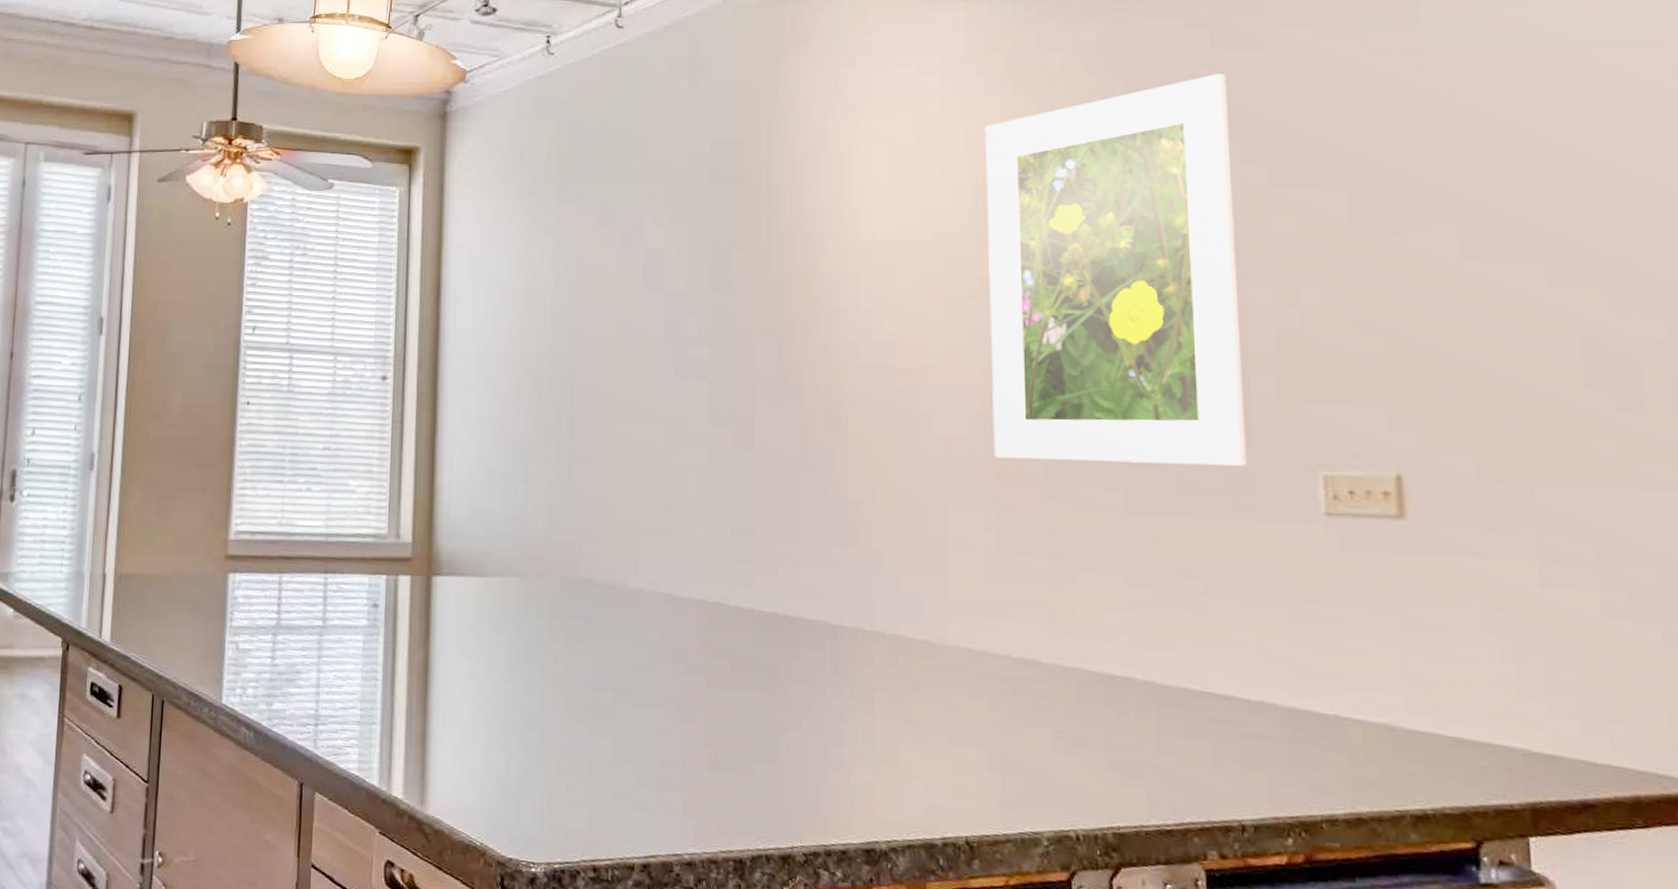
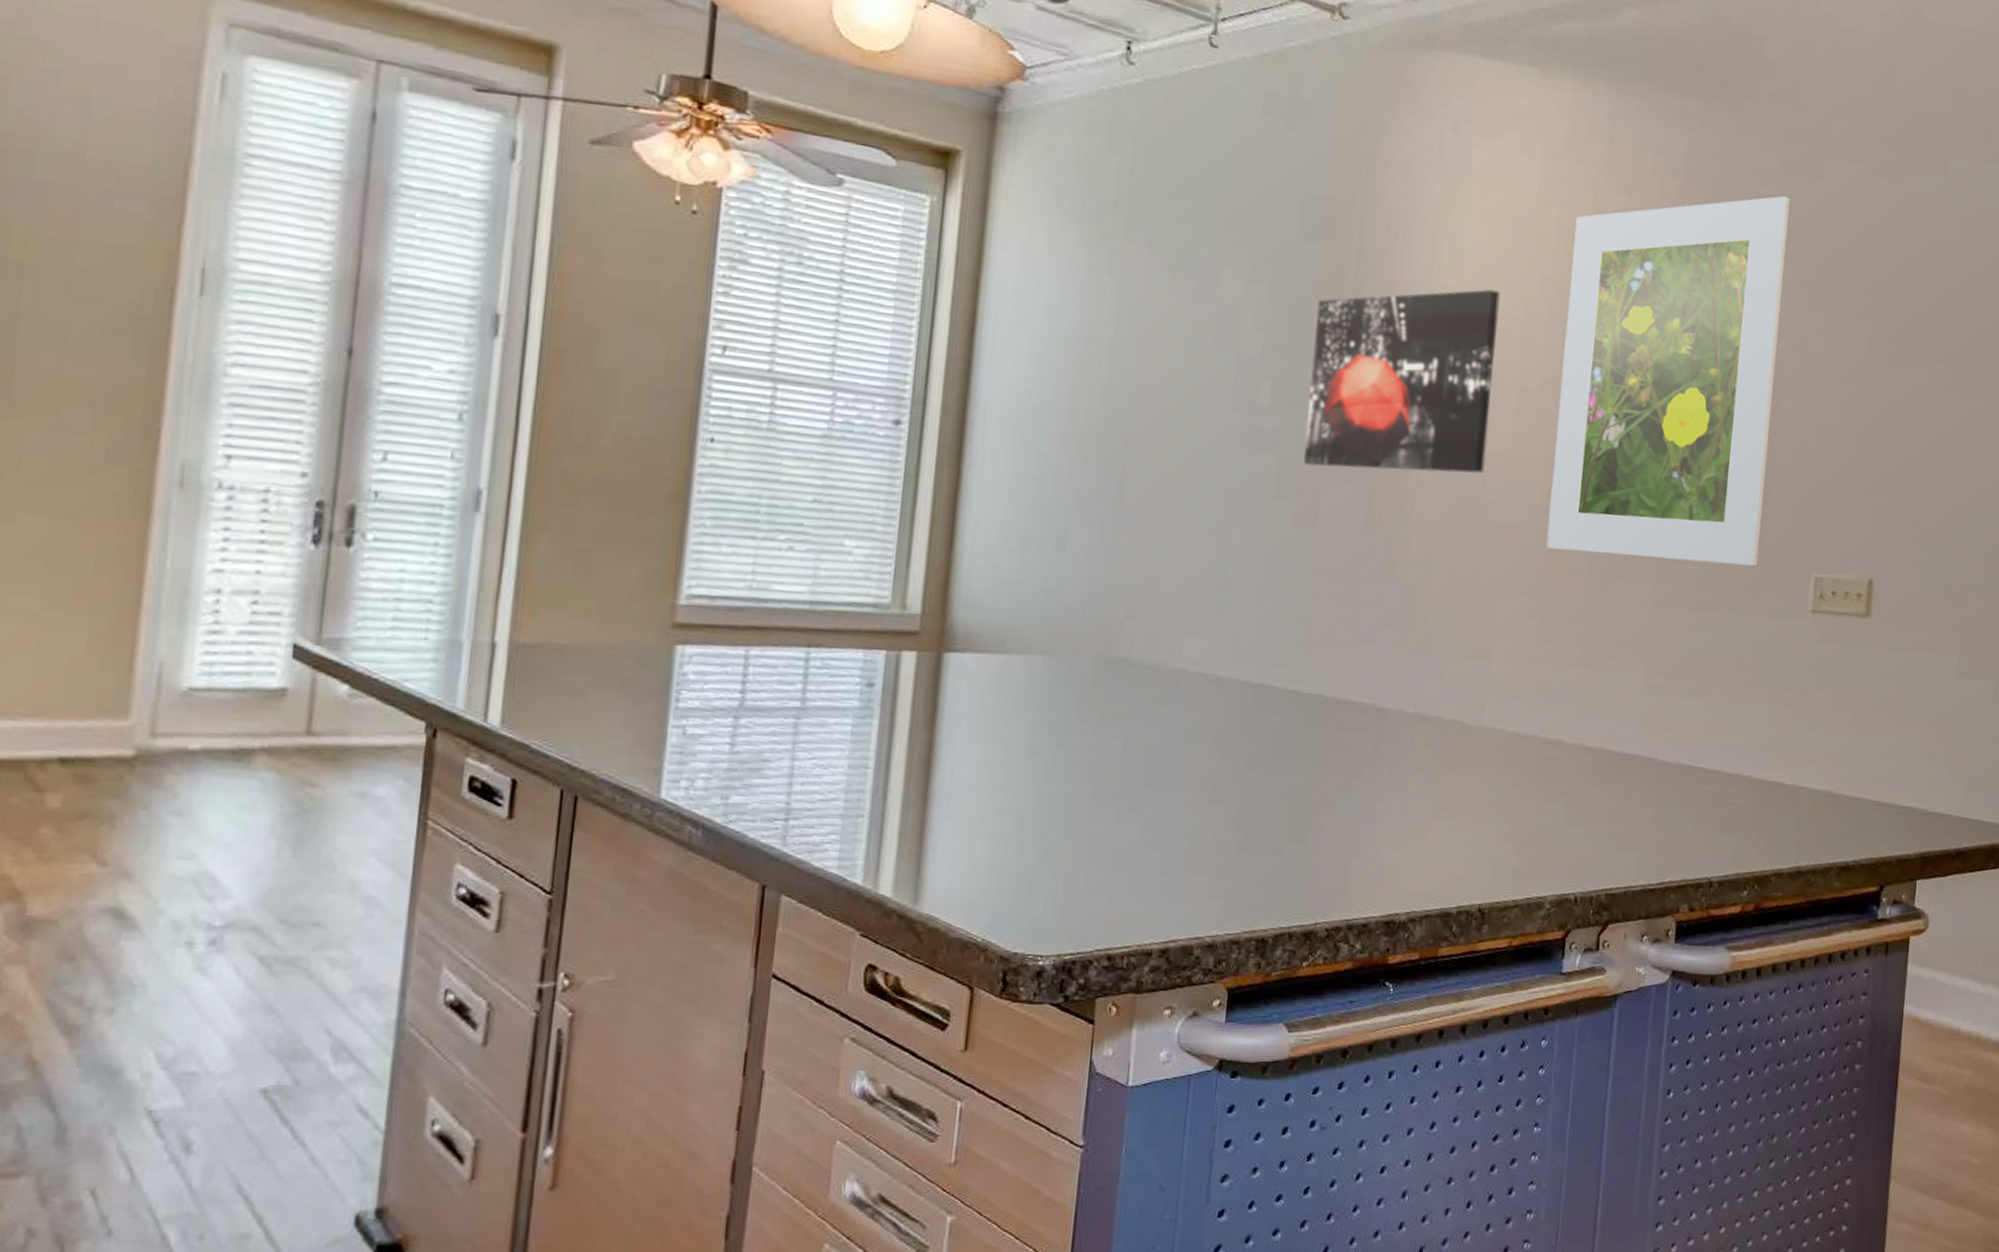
wall art: none [733,206,917,390] -> present [1304,288,1500,474]

